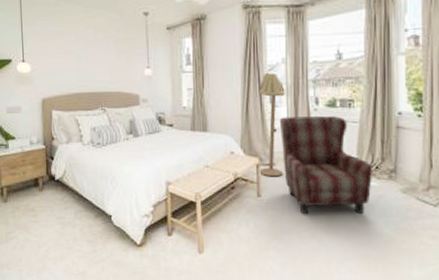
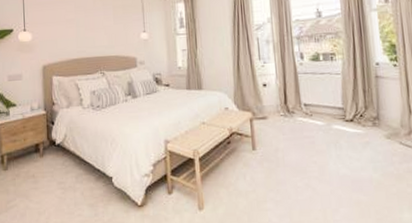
floor lamp: present [259,72,285,176] -> none [248,31,275,129]
armchair: present [279,116,372,215] -> none [268,69,358,164]

